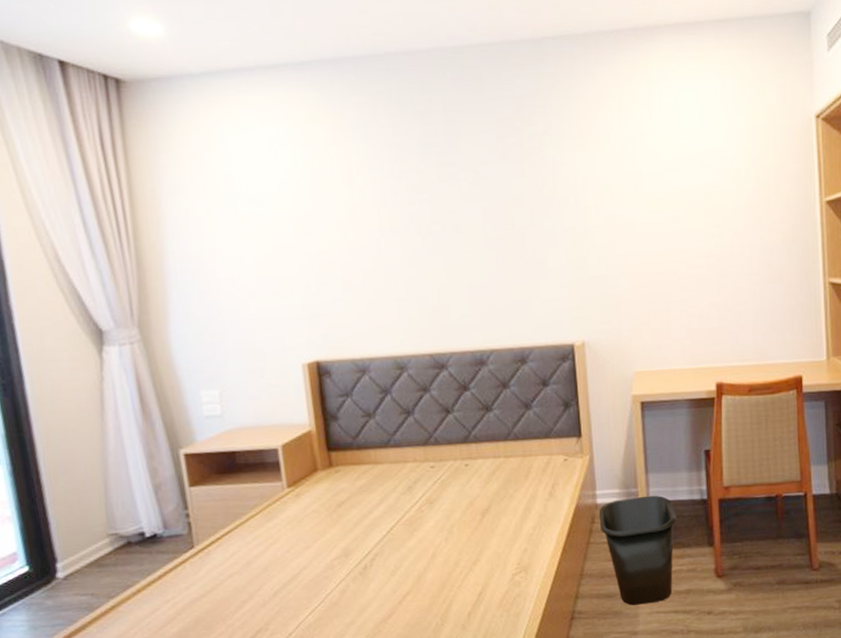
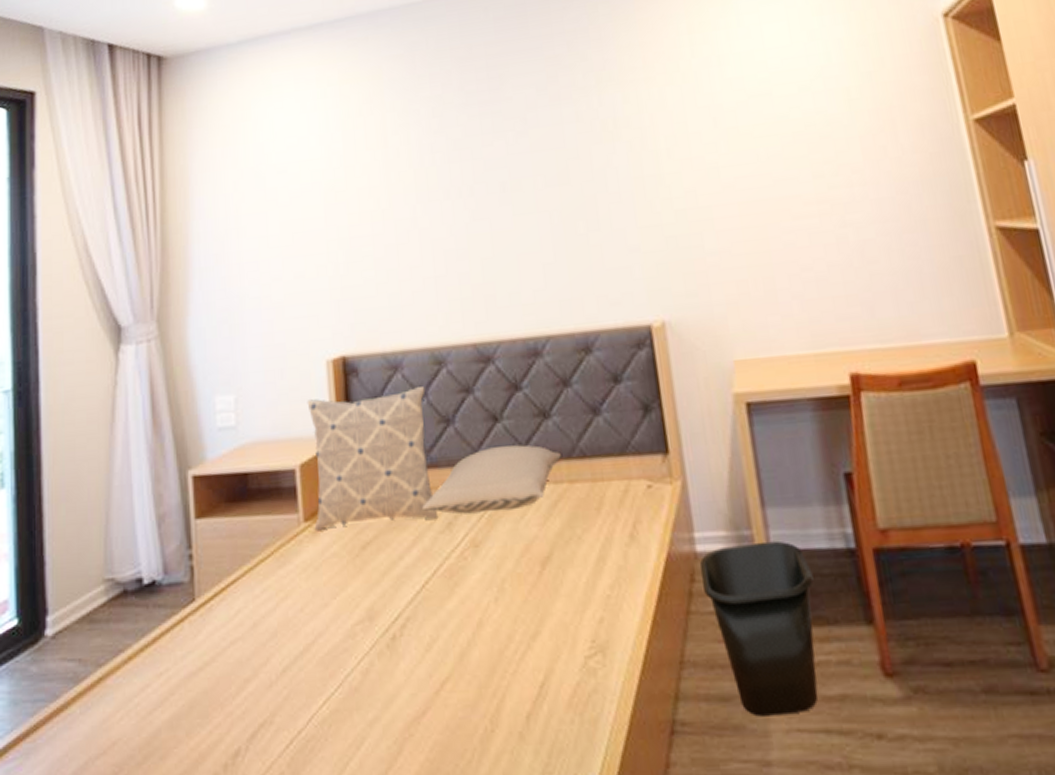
pillow: none [285,385,400,495] -> present [307,385,437,531]
pillow: none [387,430,499,481] -> present [422,445,561,515]

